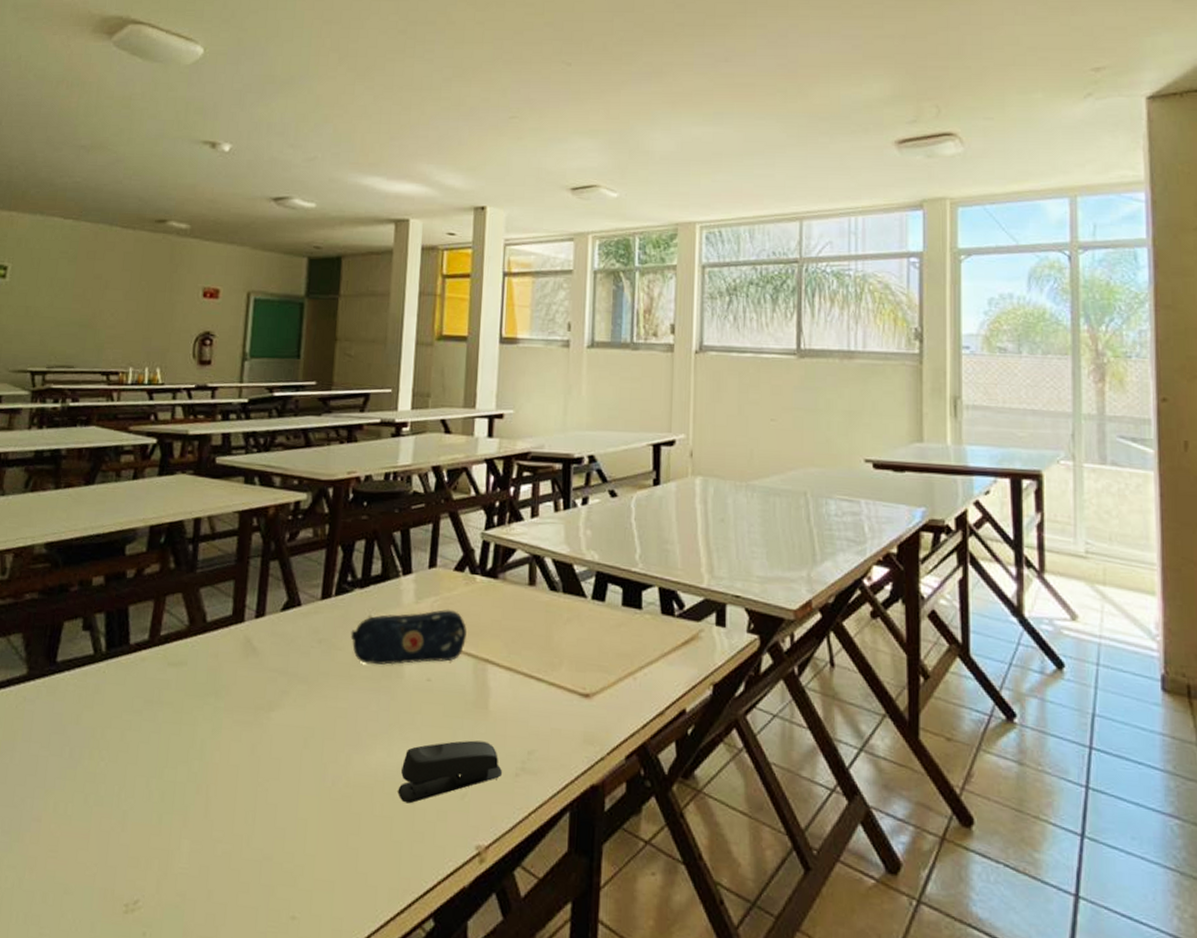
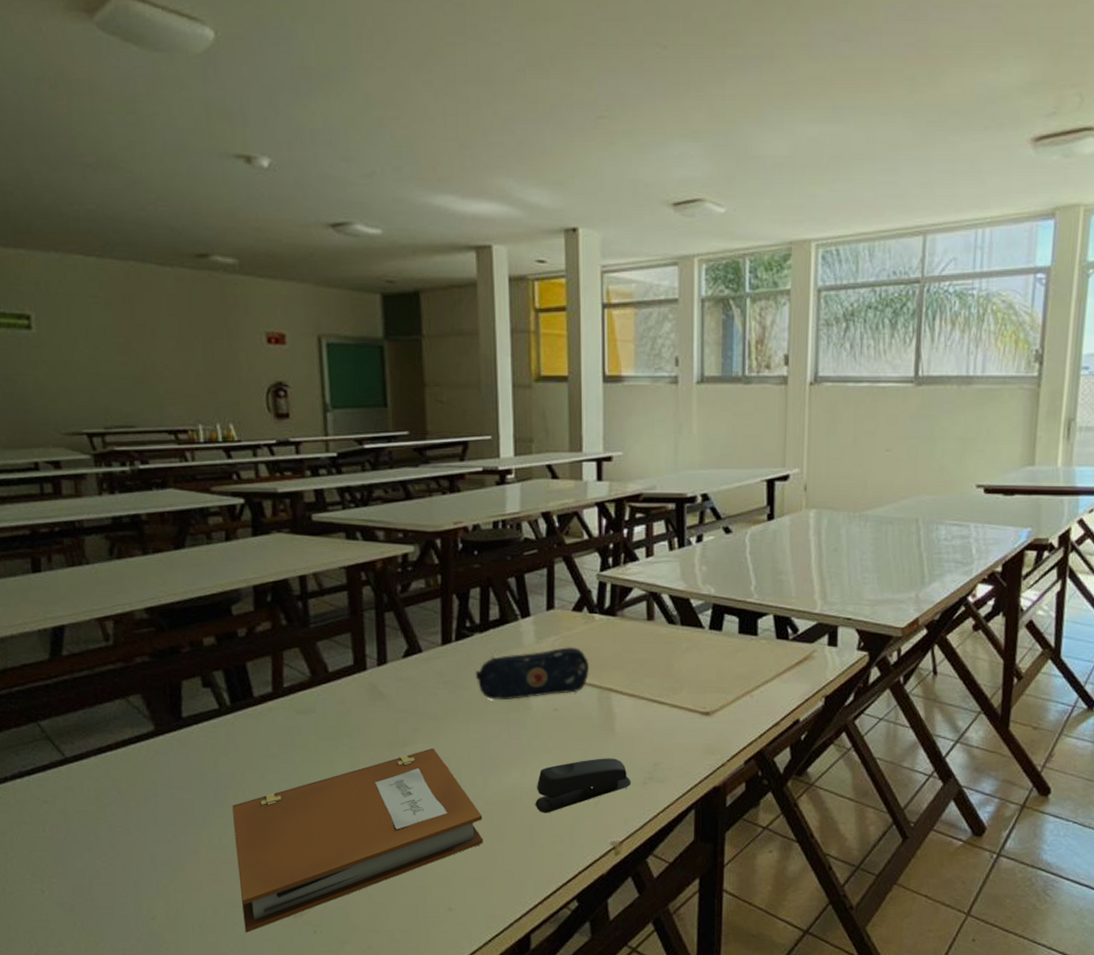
notebook: none [70,715,341,928] -> present [232,748,484,933]

